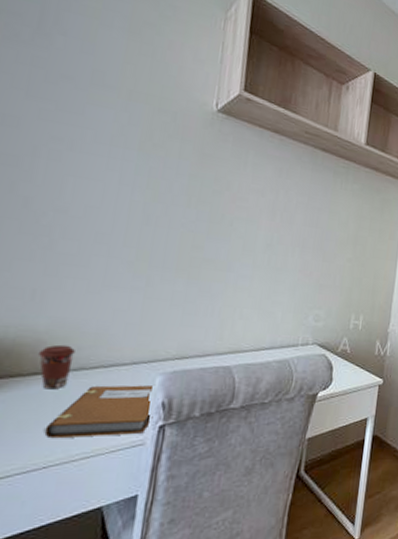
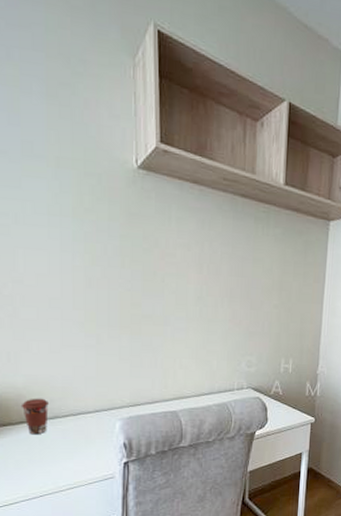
notebook: present [44,385,153,439] -> none [36,429,118,474]

